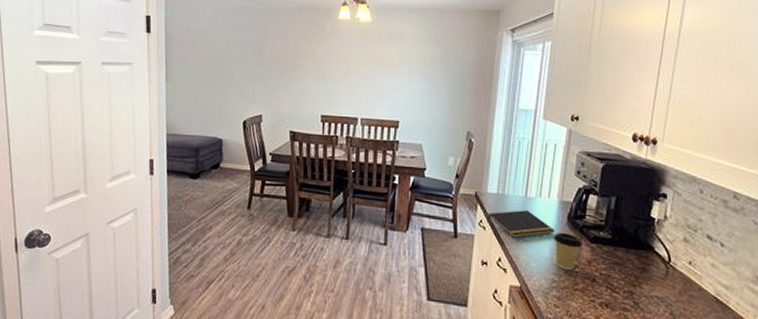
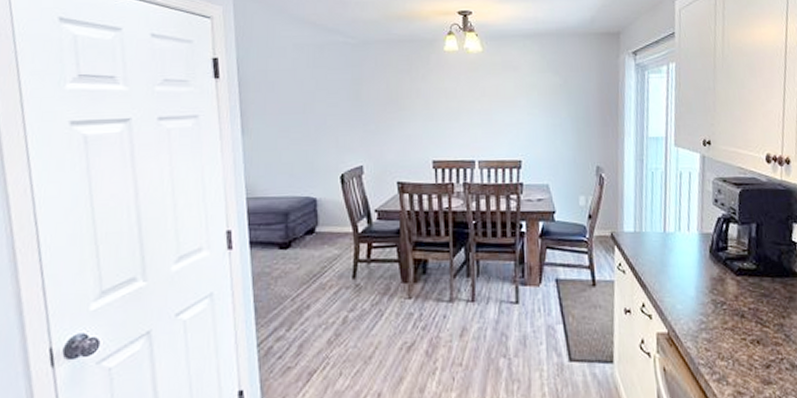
notepad: present [486,210,555,238] -> none [625,247,698,279]
coffee cup: present [553,232,582,271] -> none [697,267,727,309]

